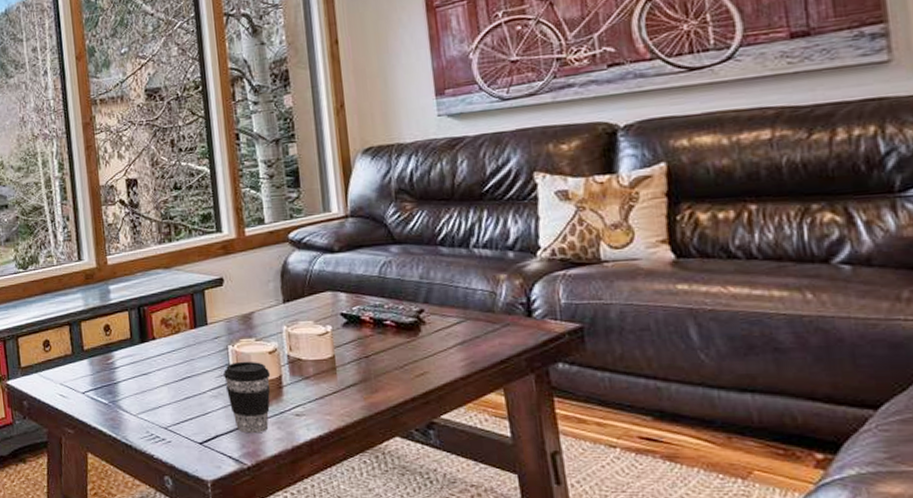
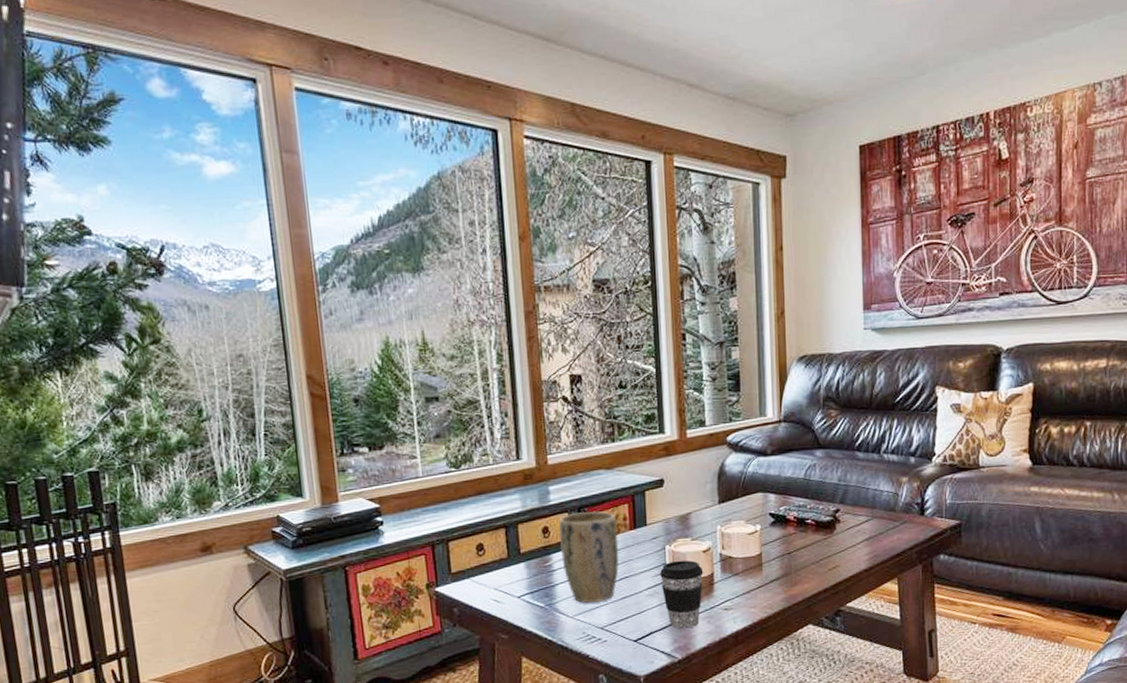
plant pot: none [119,309,181,402] -> present [559,510,619,604]

